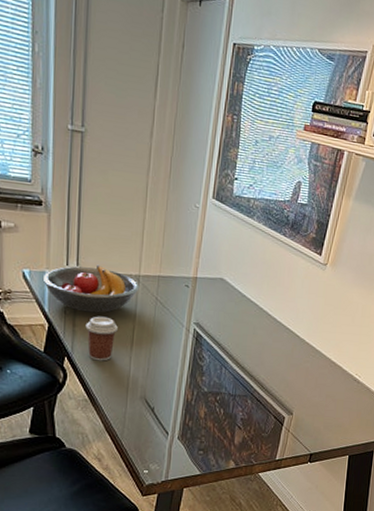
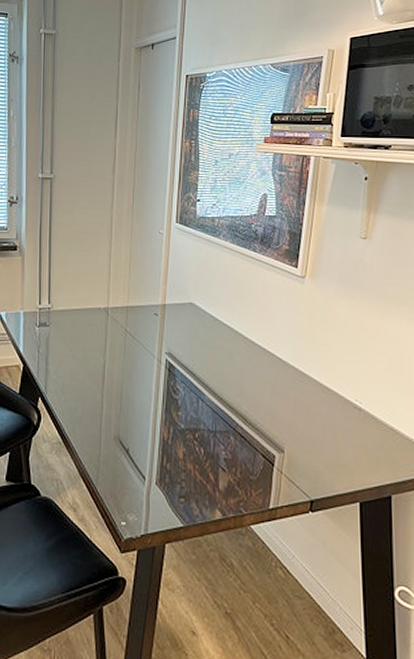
fruit bowl: present [42,264,140,313] -> none [17,301,109,350]
coffee cup: present [85,316,118,361] -> none [58,353,89,400]

